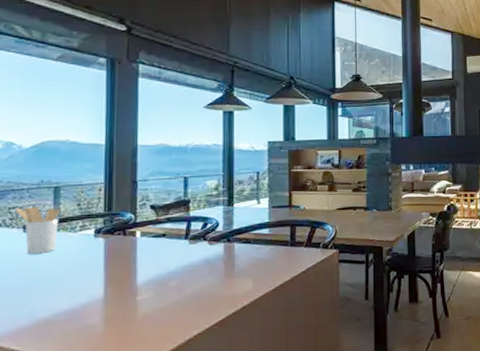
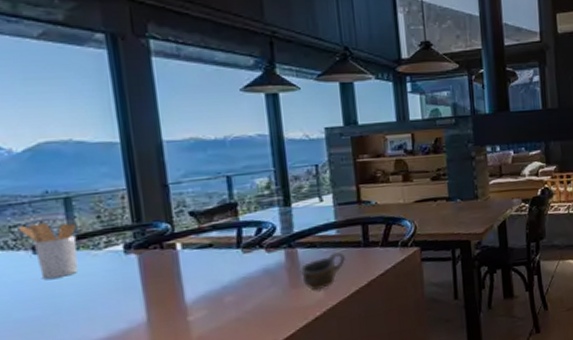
cup: none [234,248,275,282] -> present [299,251,347,291]

